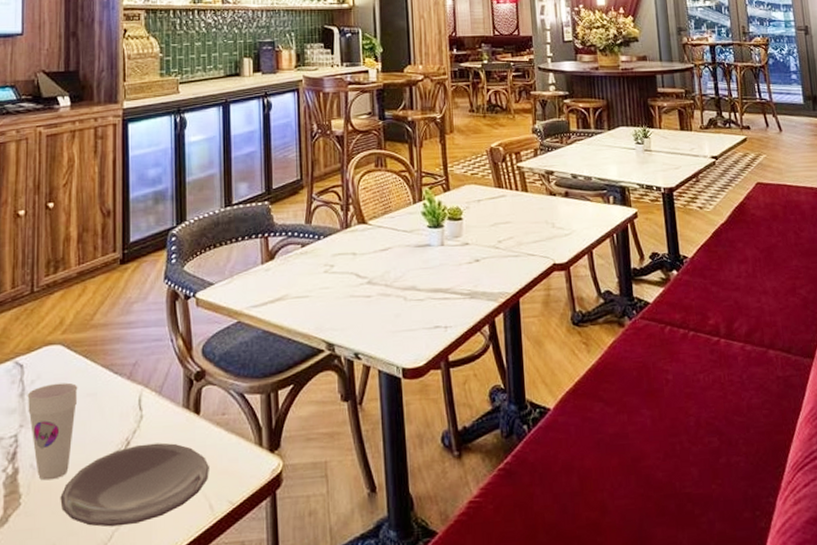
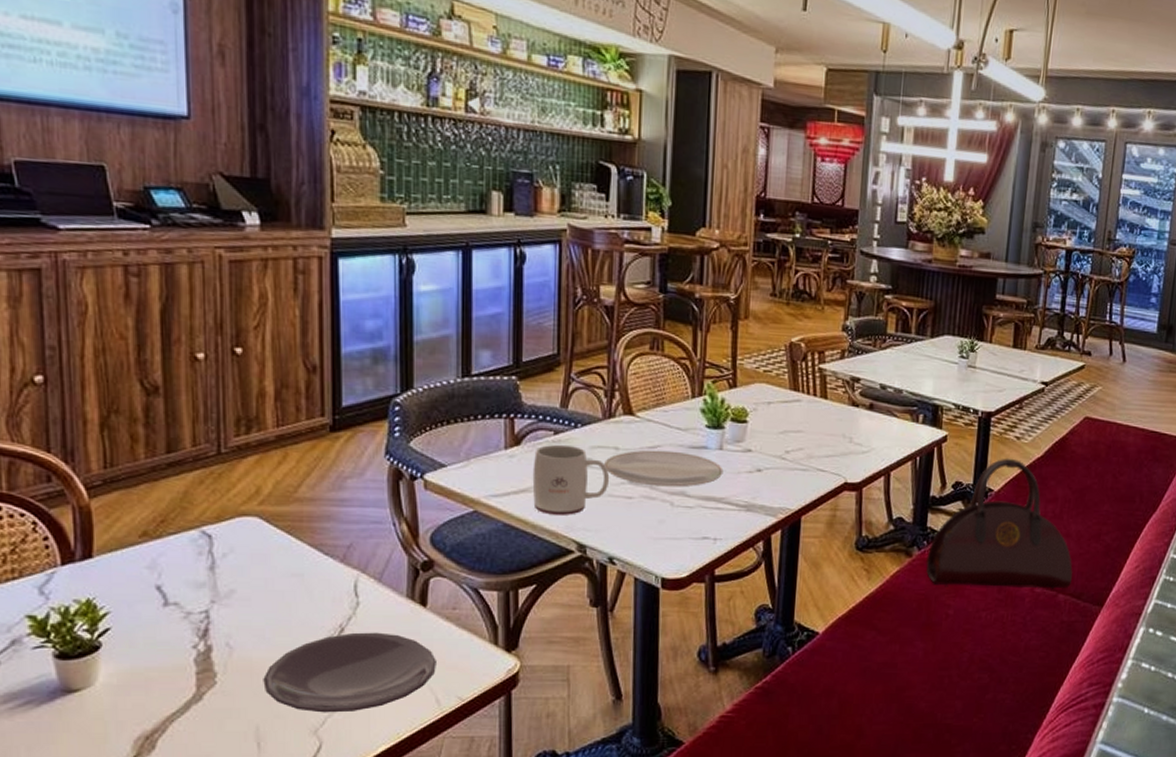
cup: present [27,382,78,481] -> none [218,559,281,661]
mug: none [285,255,351,319] -> present [532,444,610,515]
plate: none [345,251,447,284] -> present [604,450,724,487]
handbag: none [638,226,779,351] -> present [926,458,1073,589]

